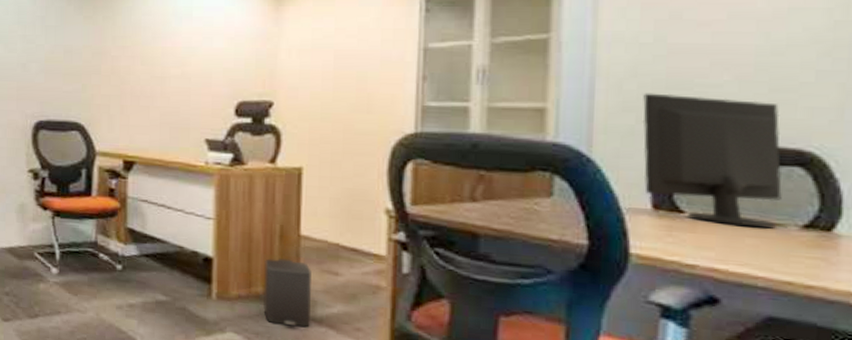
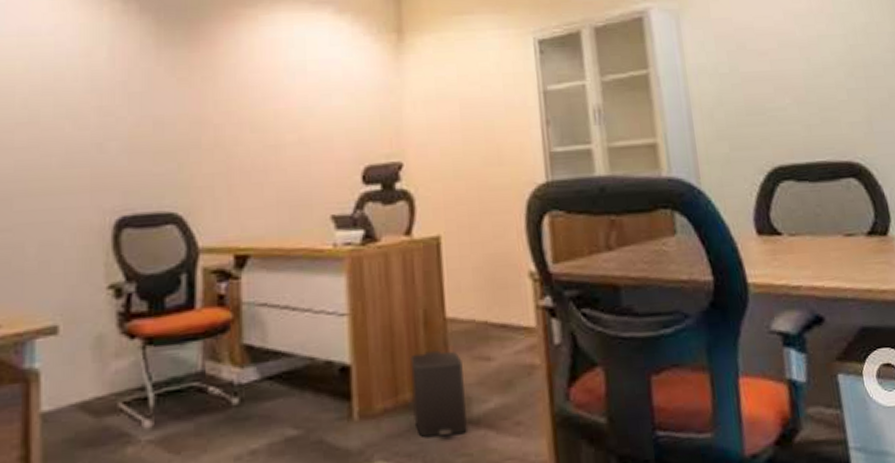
monitor: present [642,93,782,229] -> none [731,119,849,242]

